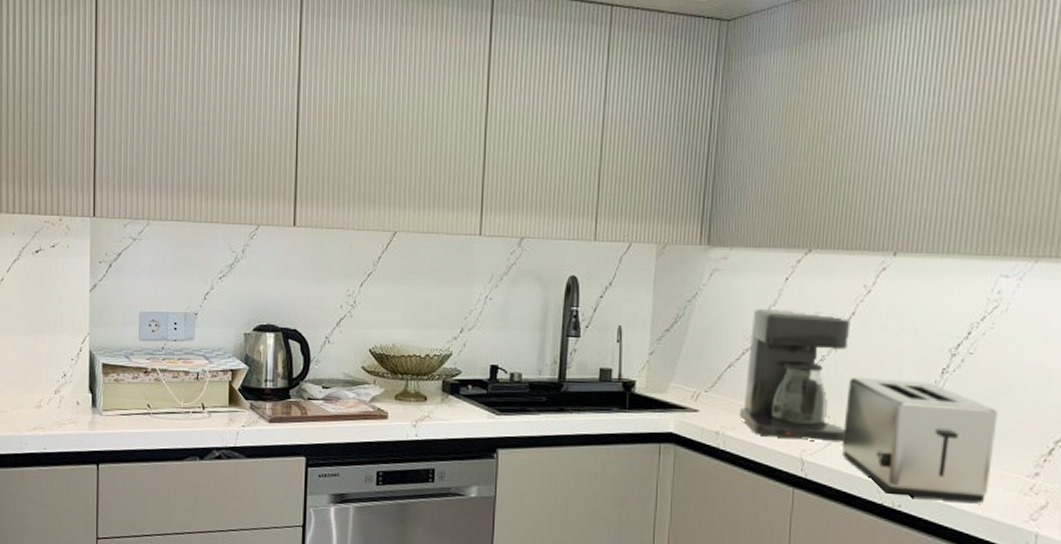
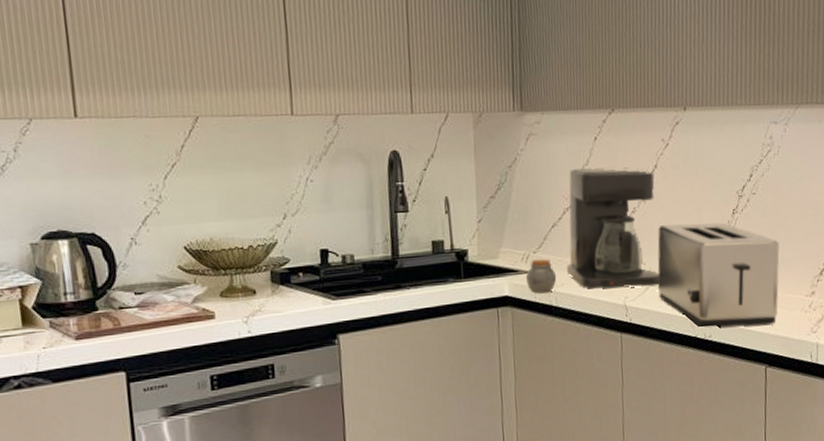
jar: none [693,398,728,436] -> present [525,258,557,295]

